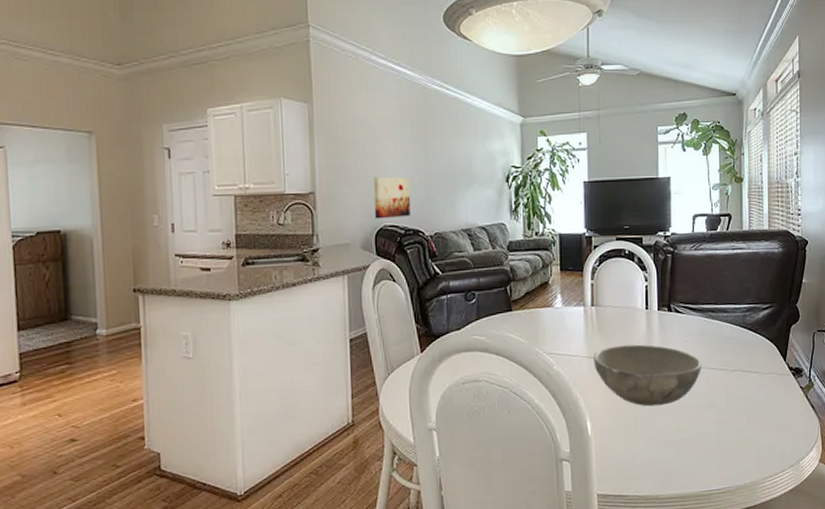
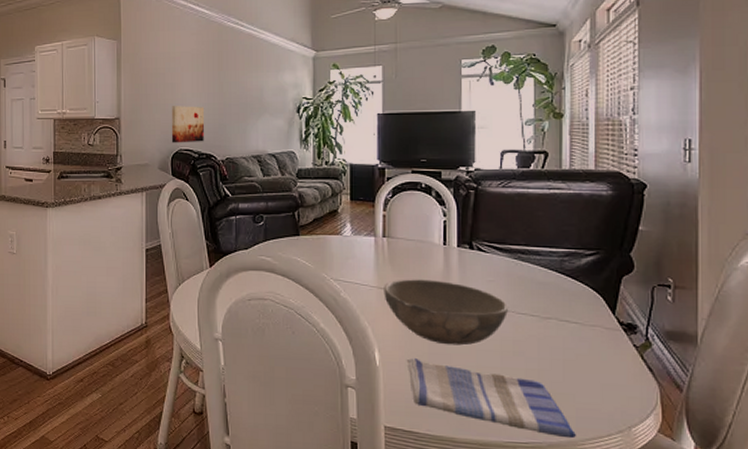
dish towel: none [615,423,758,480] -> present [406,358,576,439]

